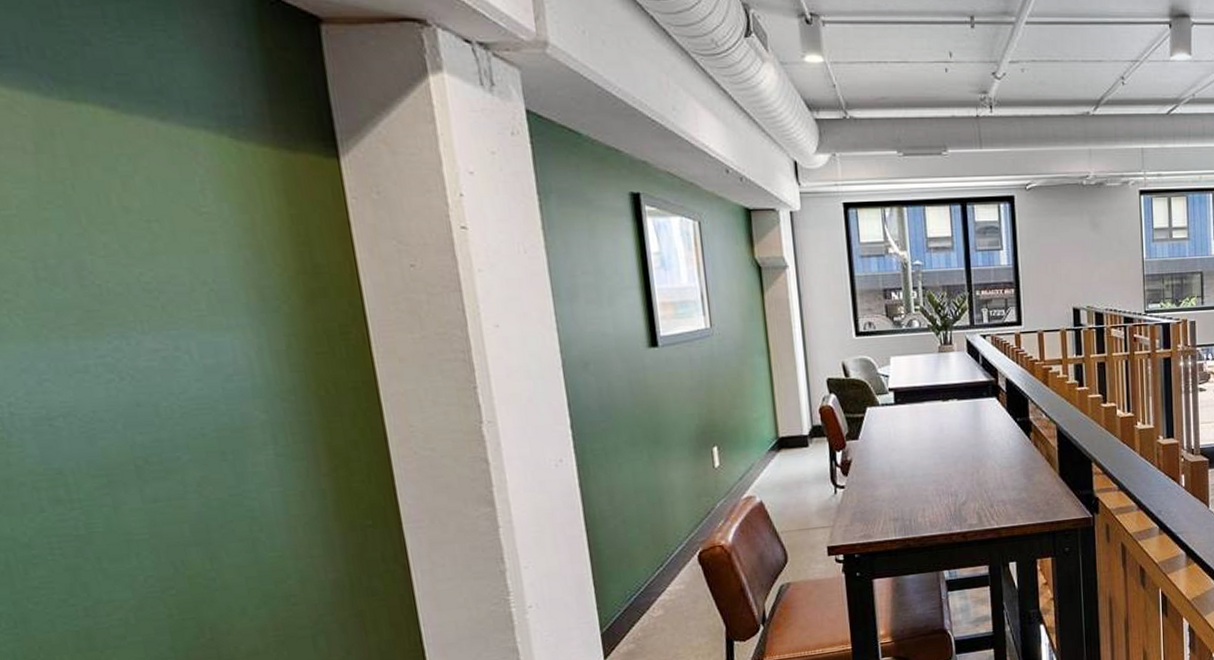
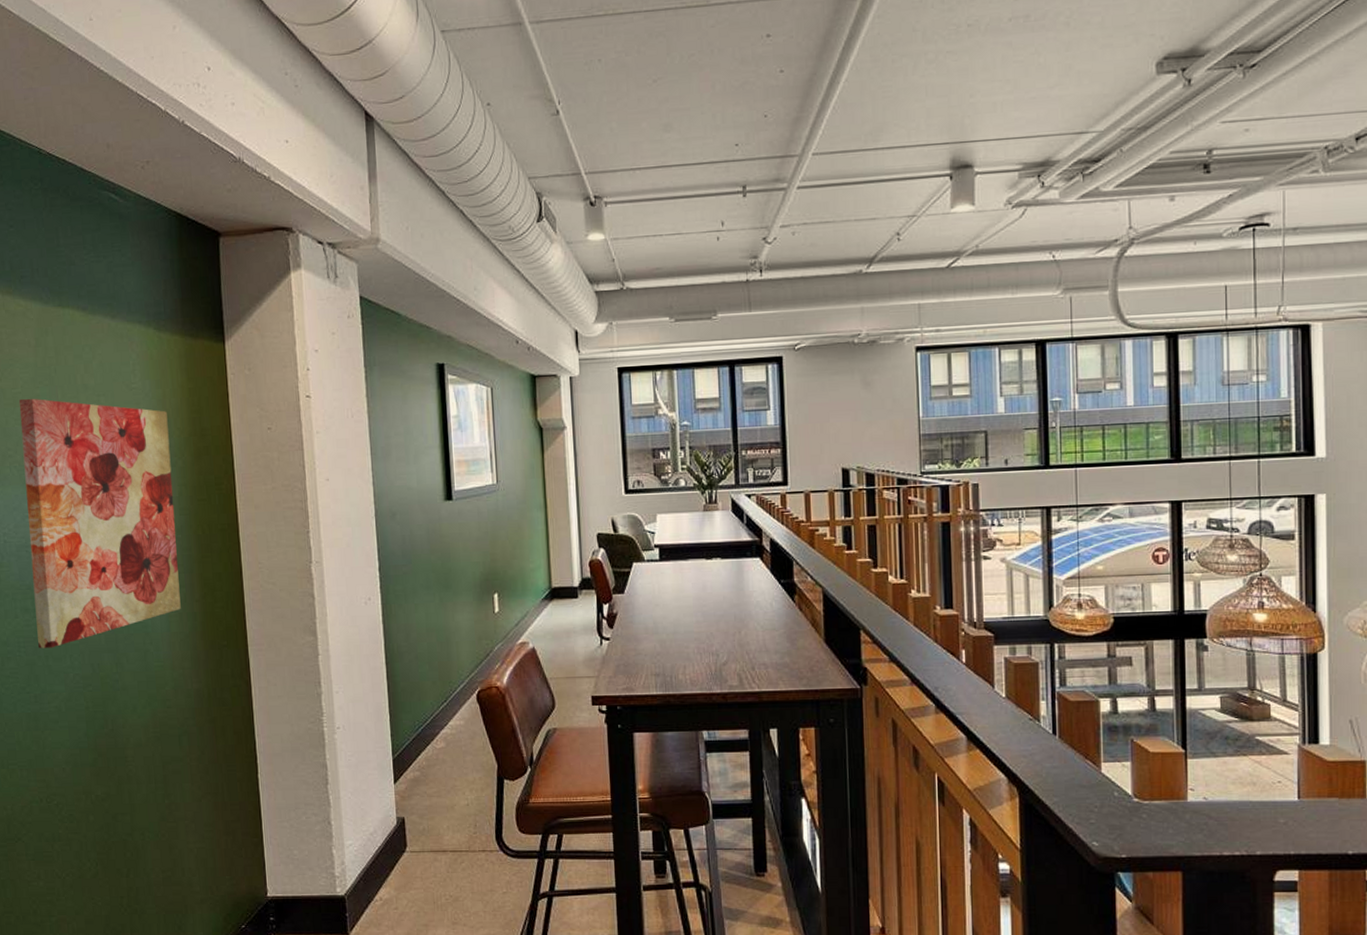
wall art: none [14,223,302,549] -> present [18,398,181,649]

